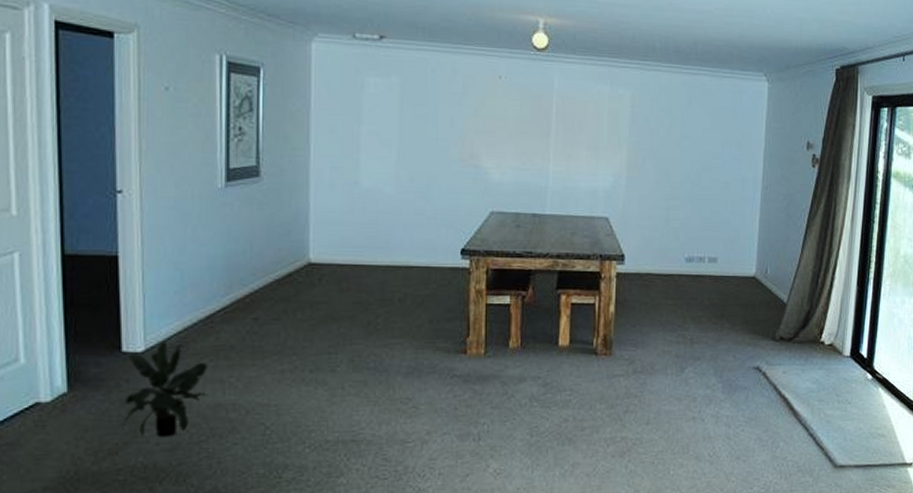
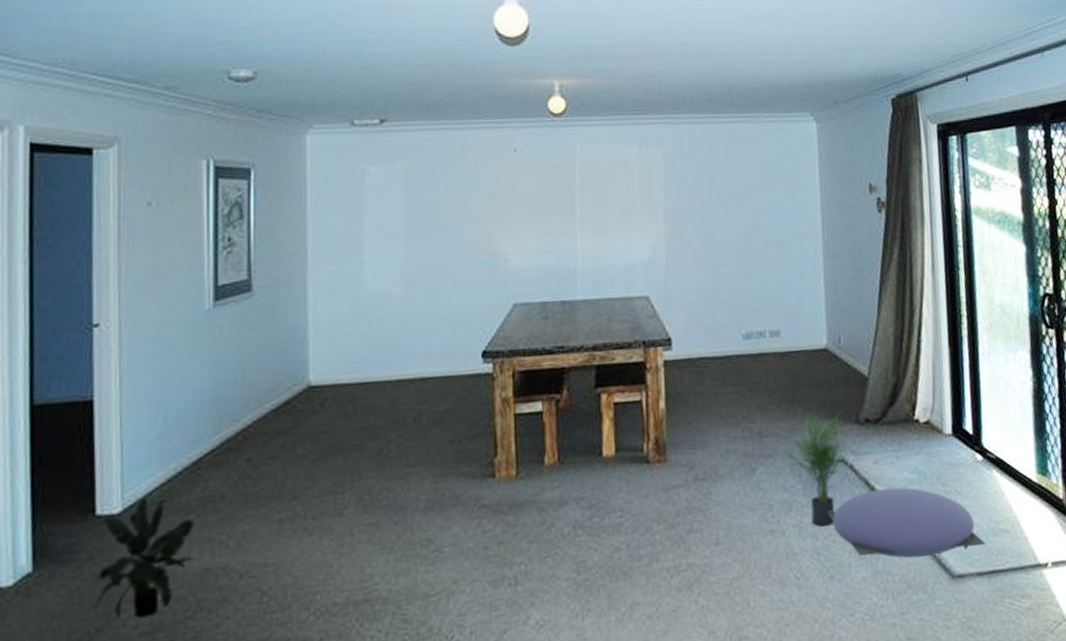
potted plant: none [708,328,765,418] -> present [781,413,850,527]
cushion: none [741,393,866,450] -> present [828,487,987,558]

